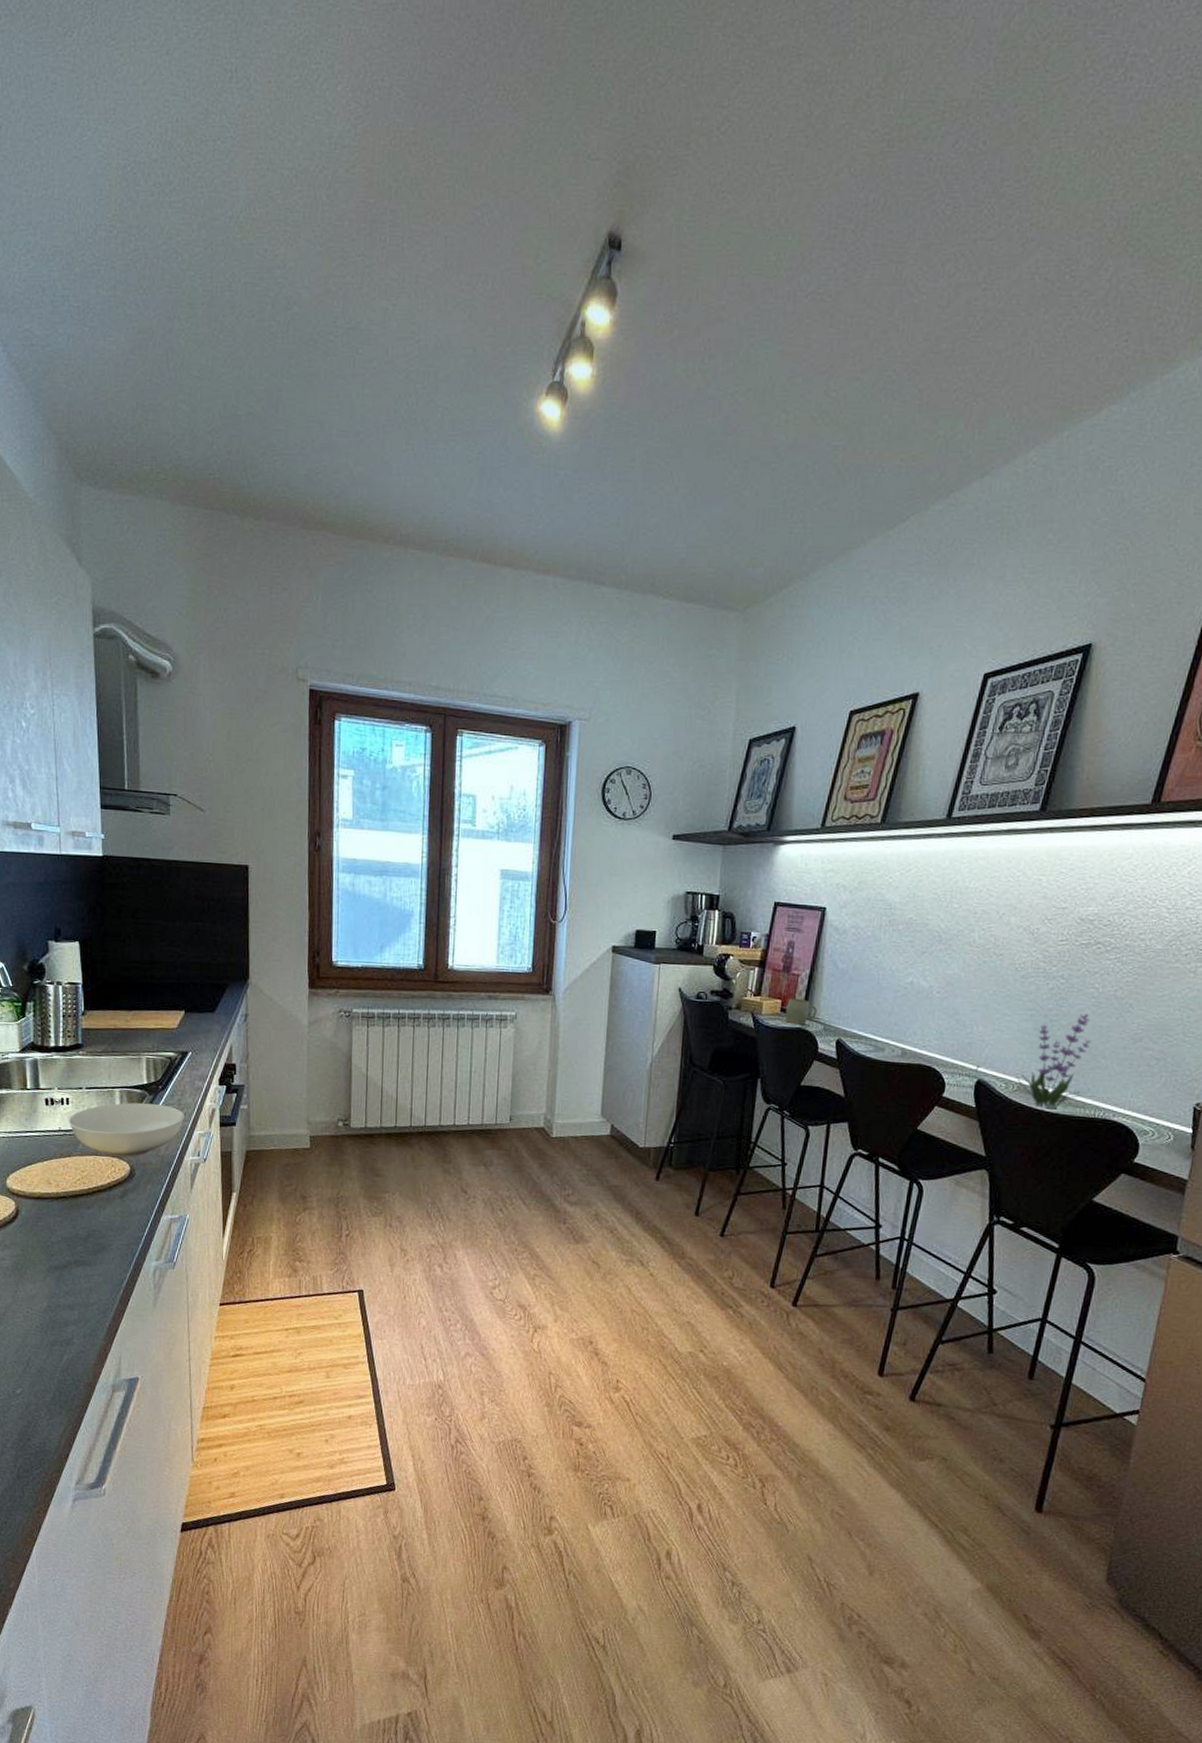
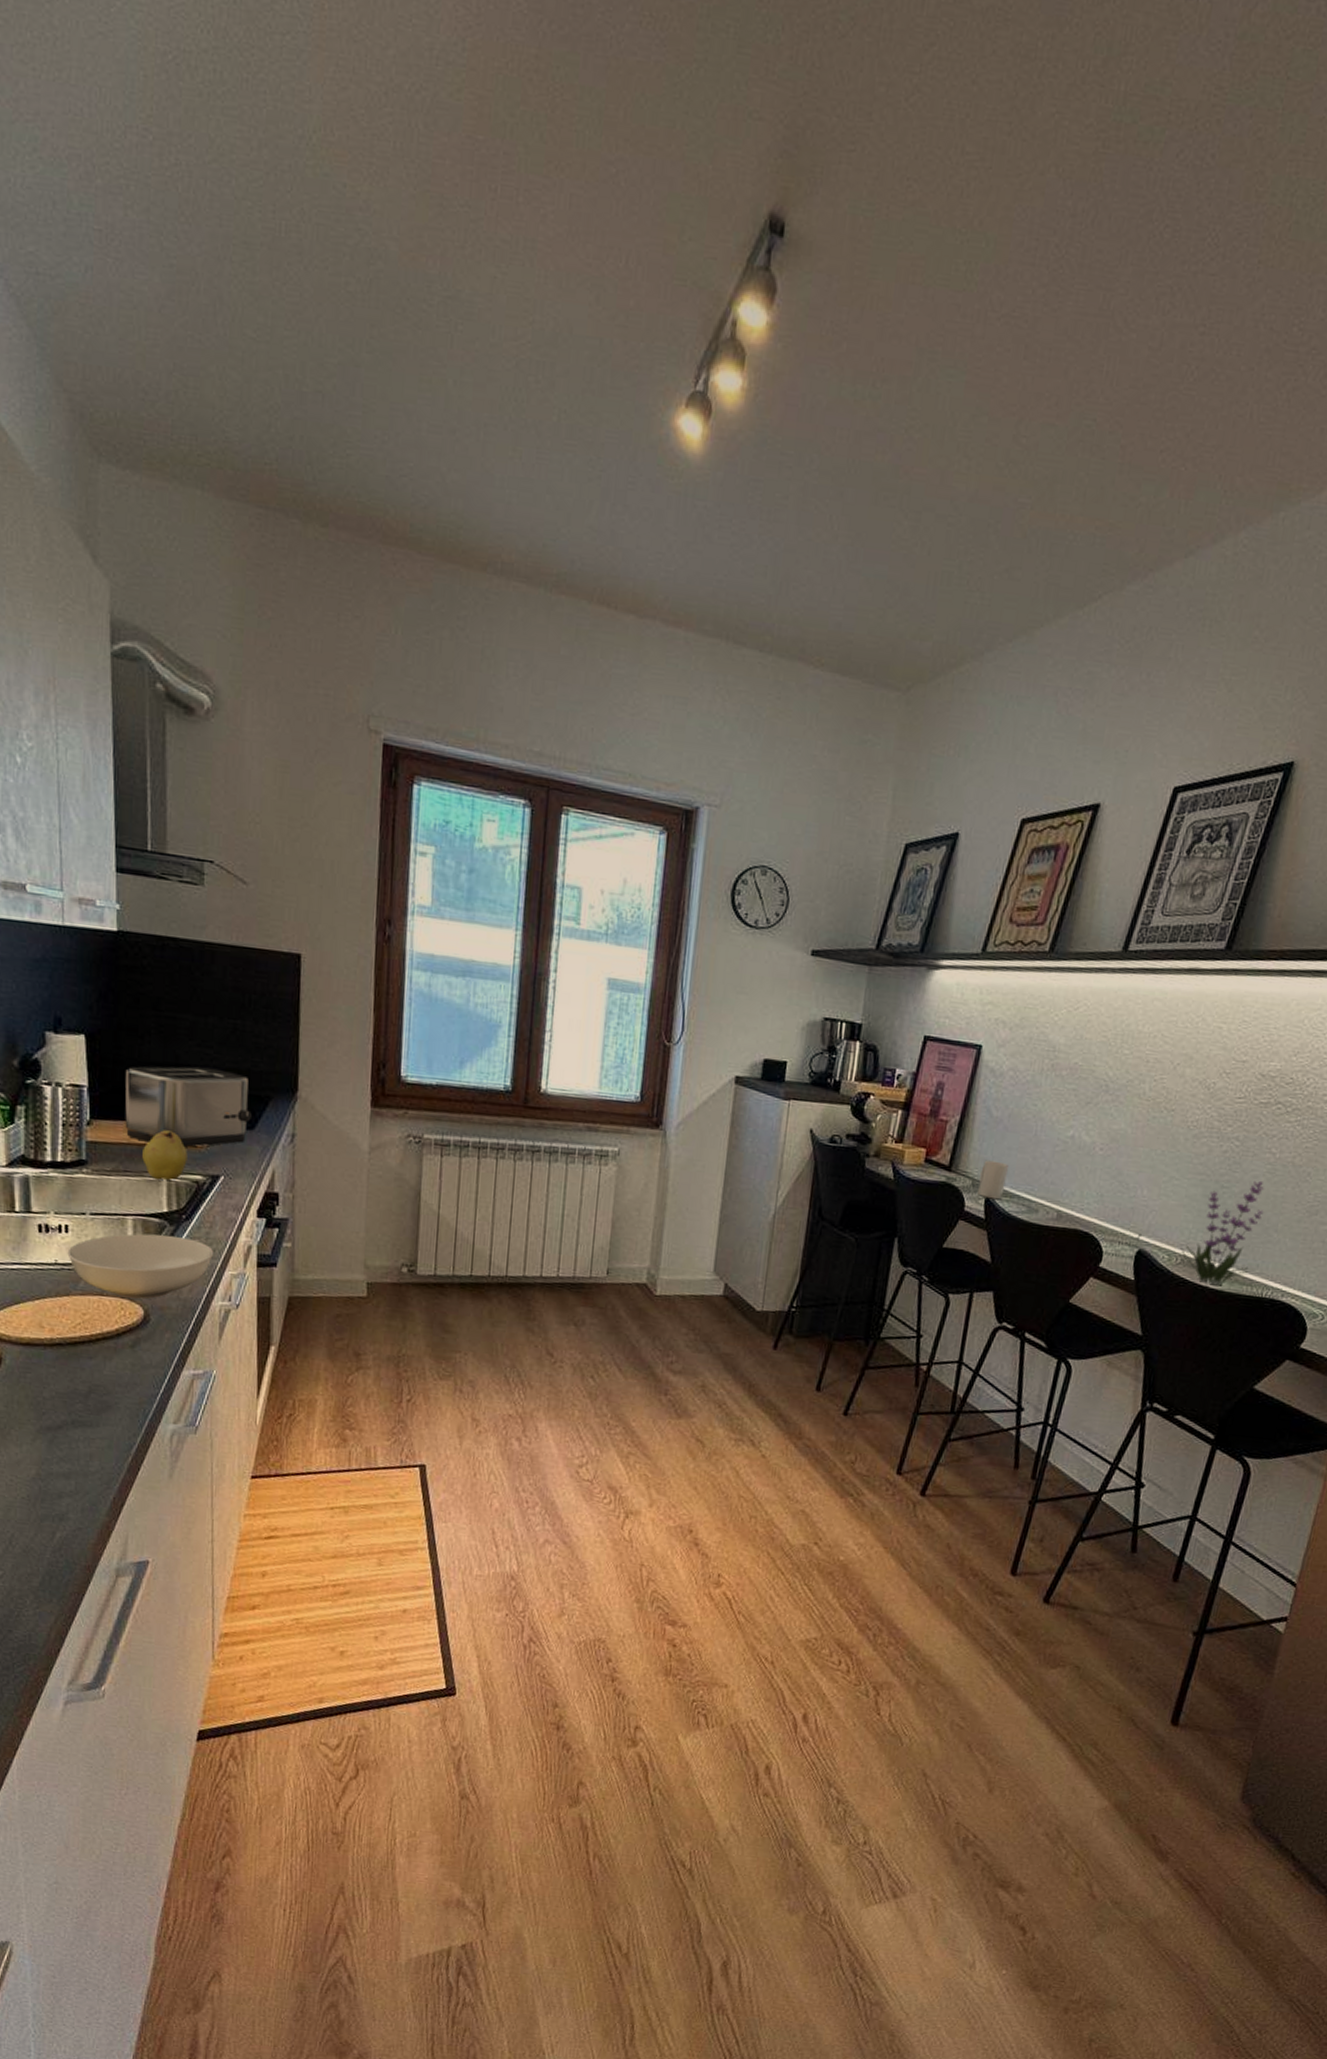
toaster: none [112,962,212,1029] -> present [125,1066,251,1147]
fruit: none [126,1016,162,1058] -> present [142,1130,188,1181]
mug: present [785,997,818,1025] -> none [929,1146,967,1179]
cup: none [829,1007,856,1042] -> present [978,1160,1010,1200]

